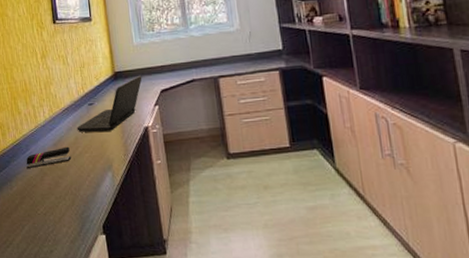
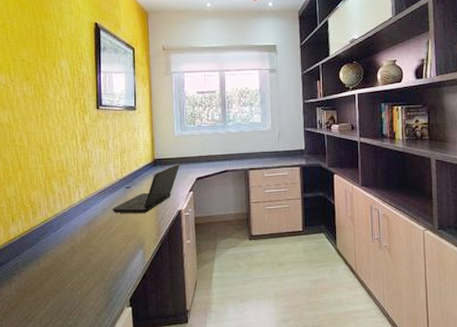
stapler: present [26,146,72,169] -> none [56,226,104,247]

